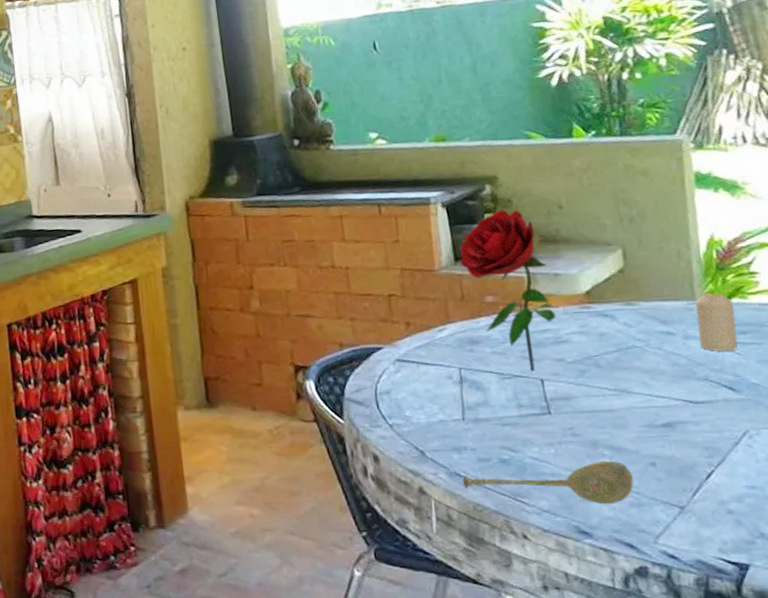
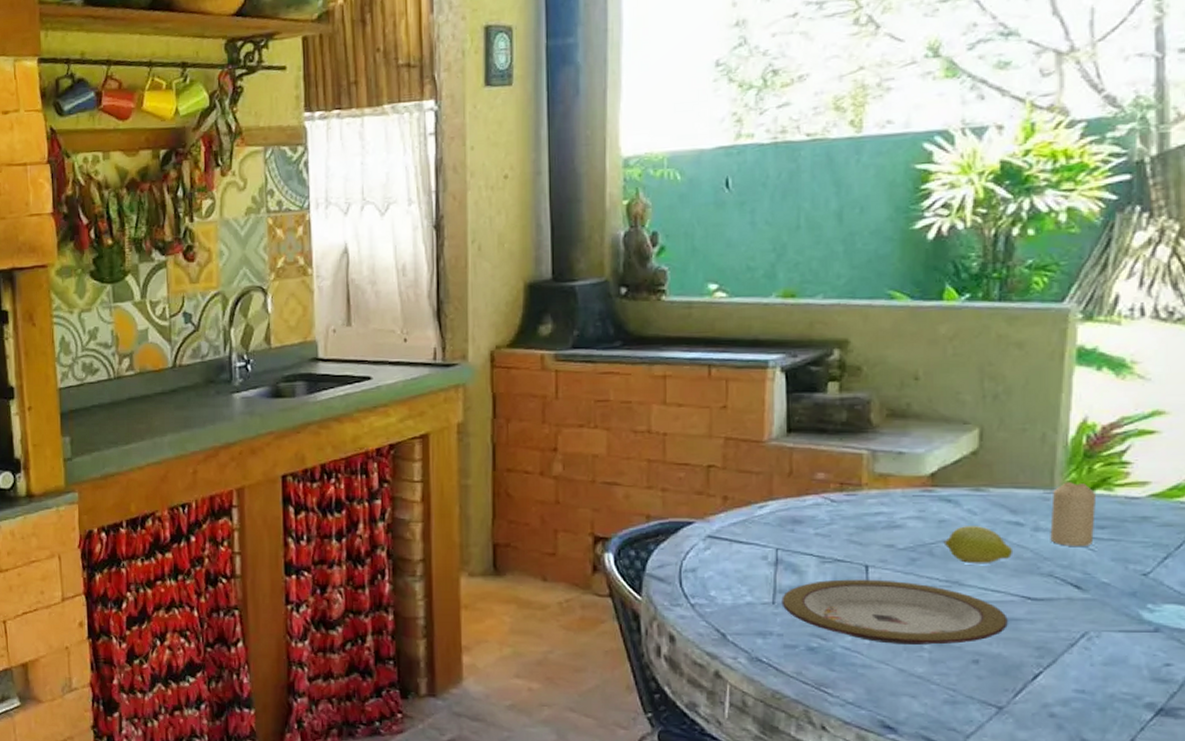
flower: present [460,209,561,372] -> none [793,378,900,557]
soupspoon: present [462,461,634,505] -> none [763,655,951,701]
plate: none [470,392,676,452] -> present [781,579,1008,645]
fruit: none [606,337,670,373] -> present [943,526,1014,564]

